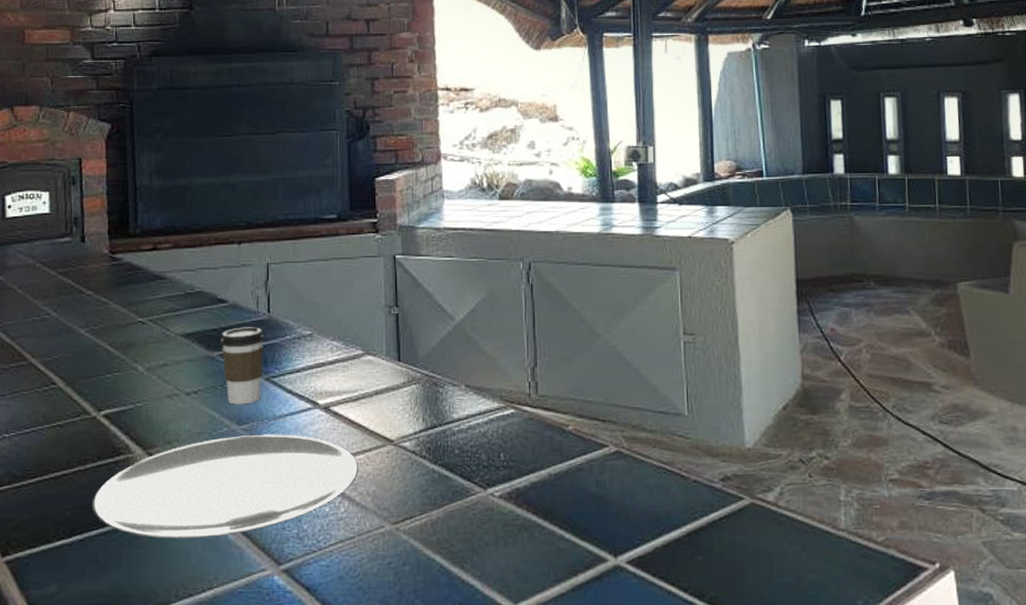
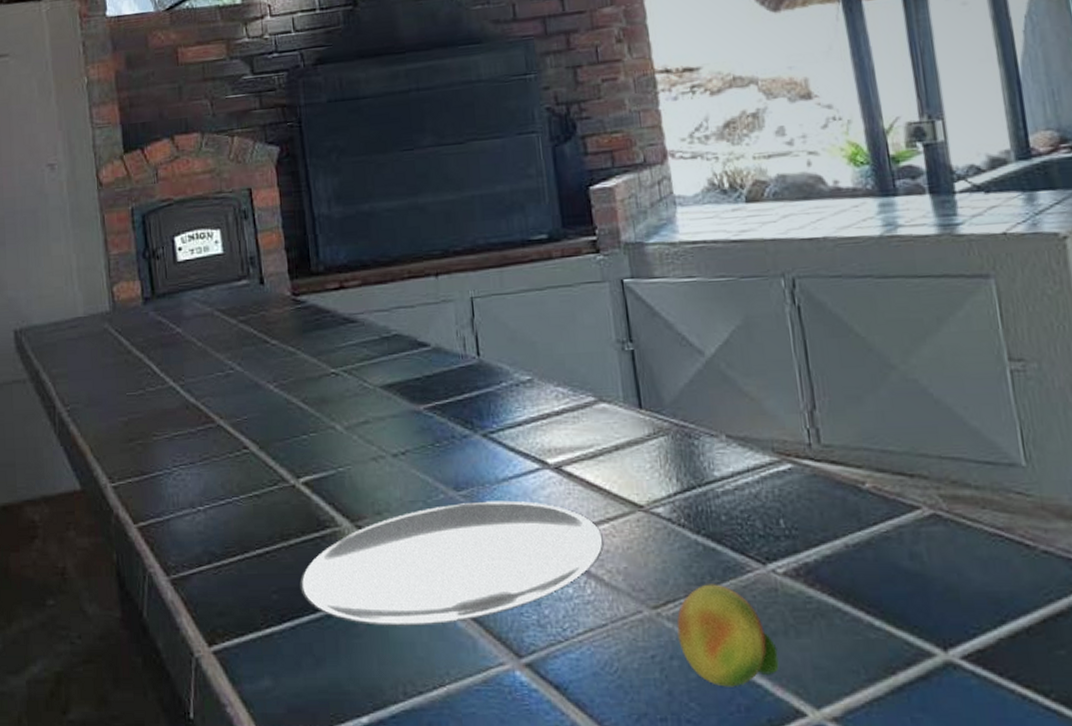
coffee cup: present [221,327,264,405] -> none [426,373,479,467]
fruit: none [411,504,489,587] -> present [676,584,779,687]

